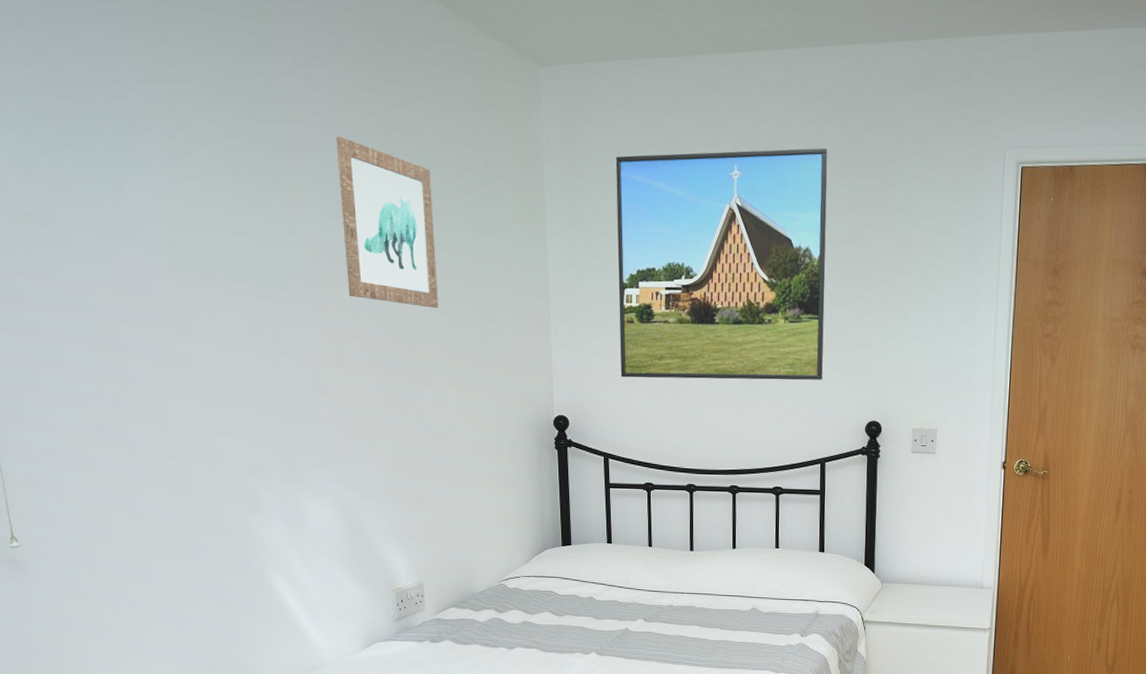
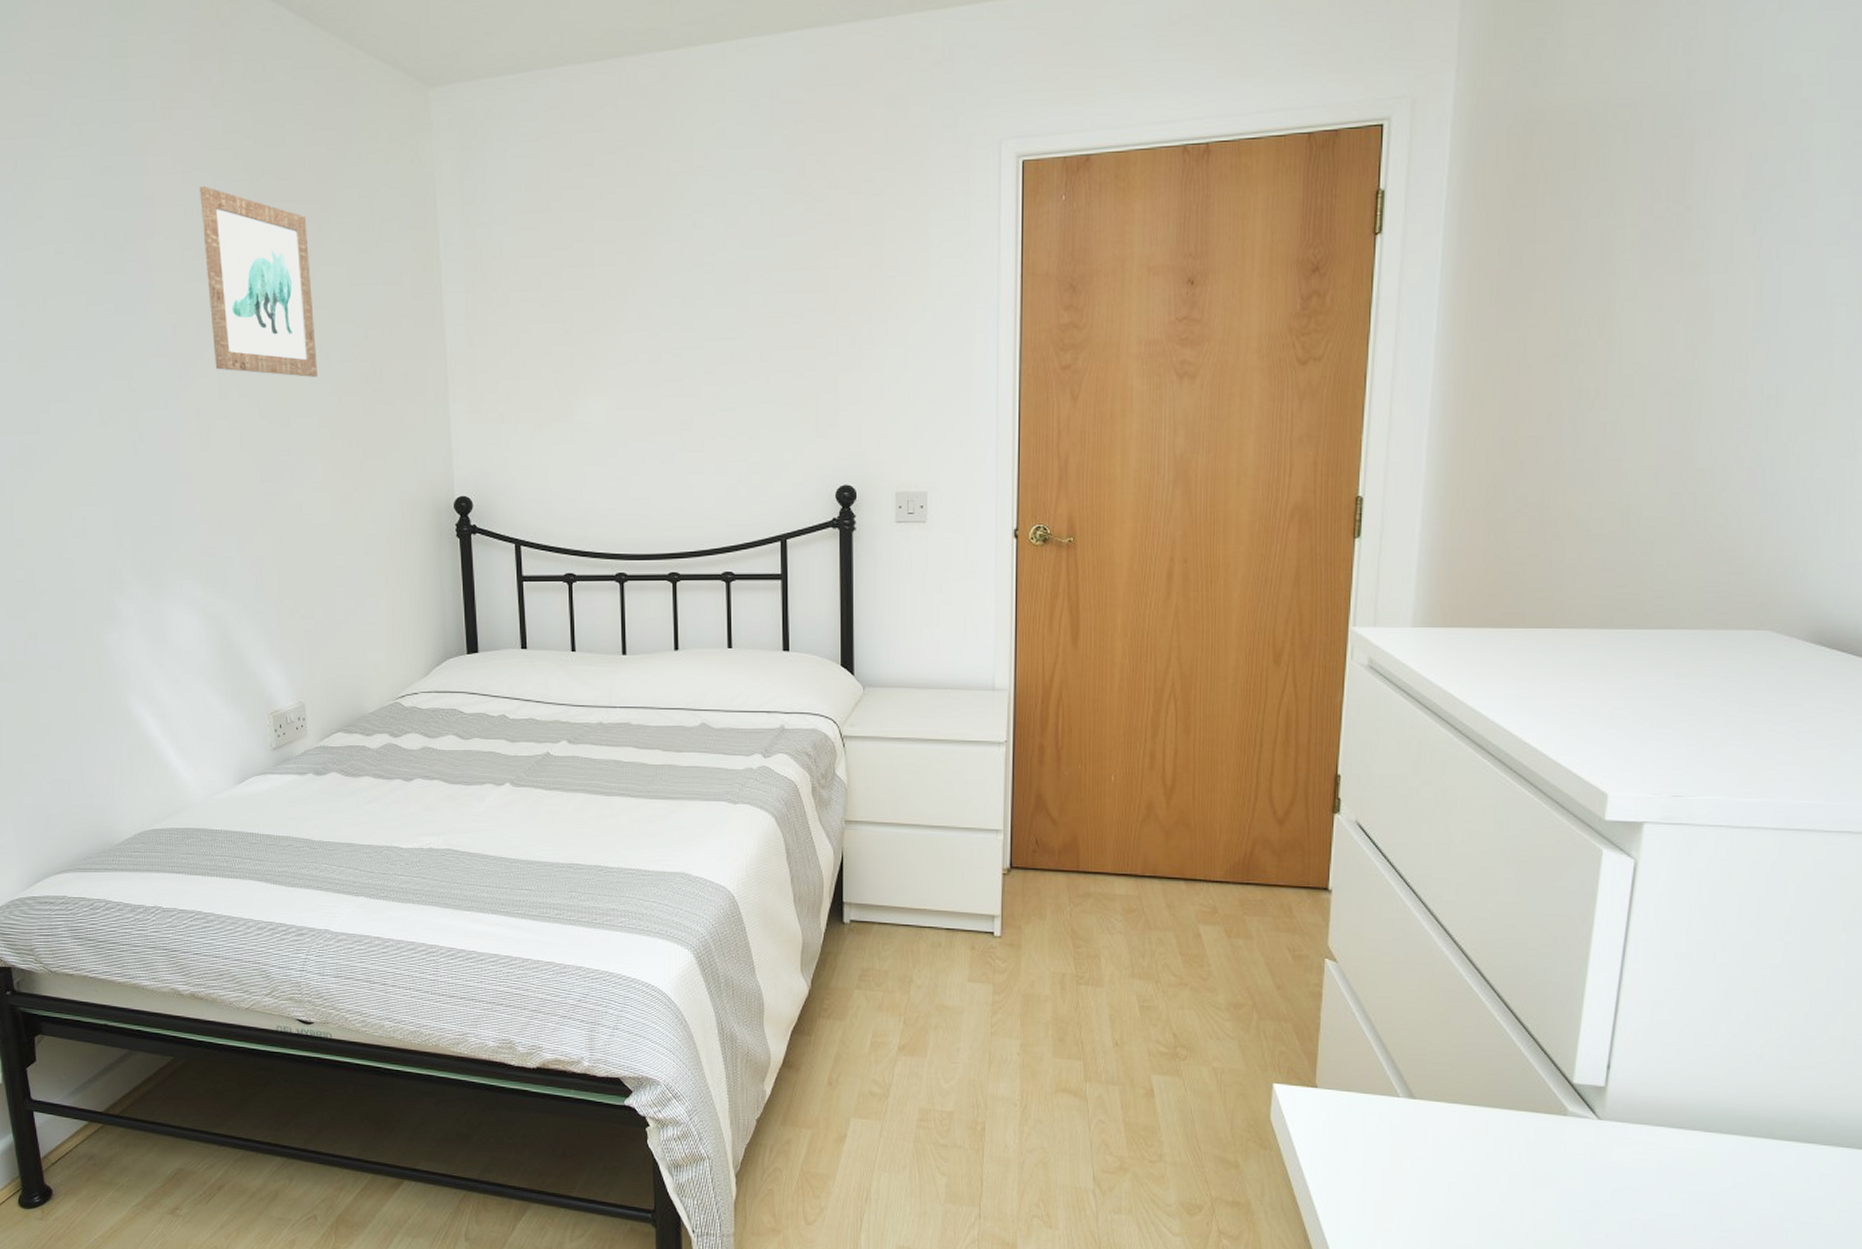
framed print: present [615,148,828,380] -> none [520,156,779,447]

